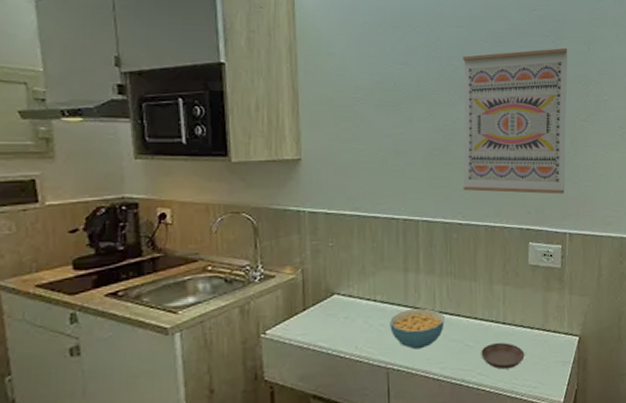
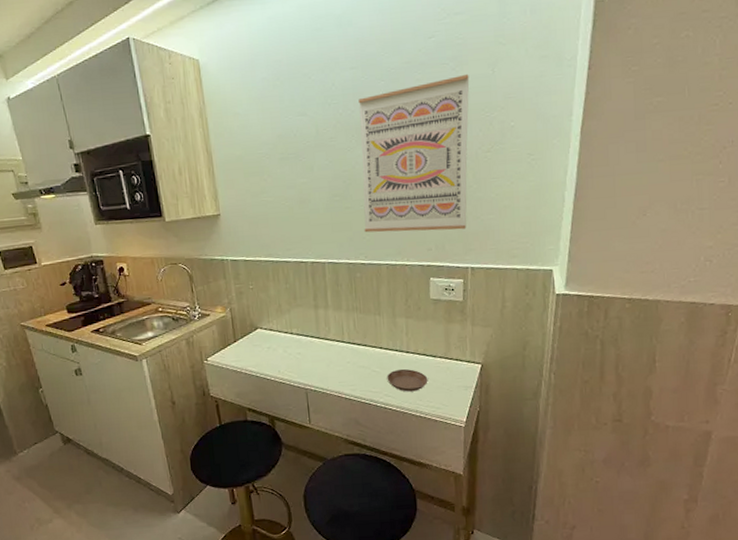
cereal bowl: present [390,308,445,350] -> none [305,339,353,374]

